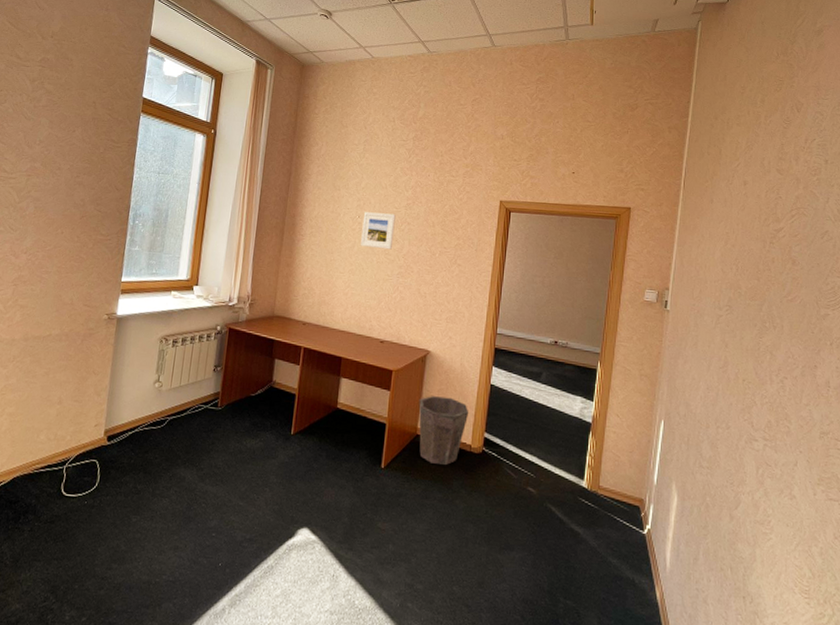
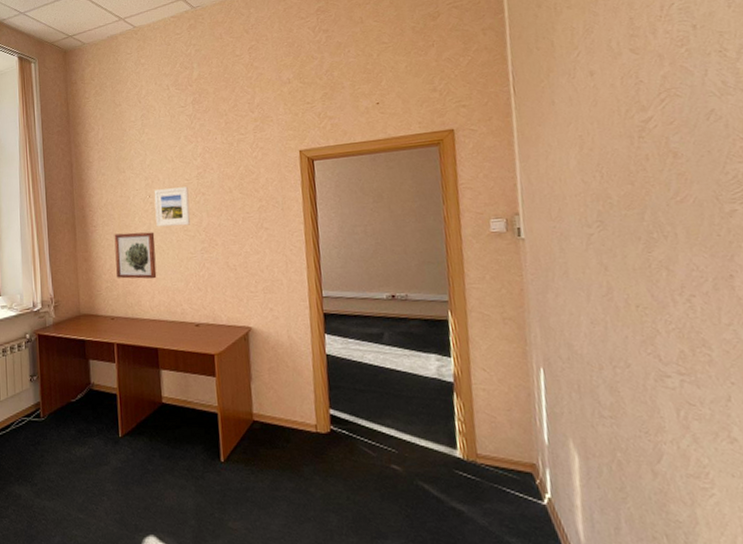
wall art: none [315,246,358,294] -> present [114,232,157,279]
waste bin: present [419,396,469,465] -> none [249,375,308,451]

